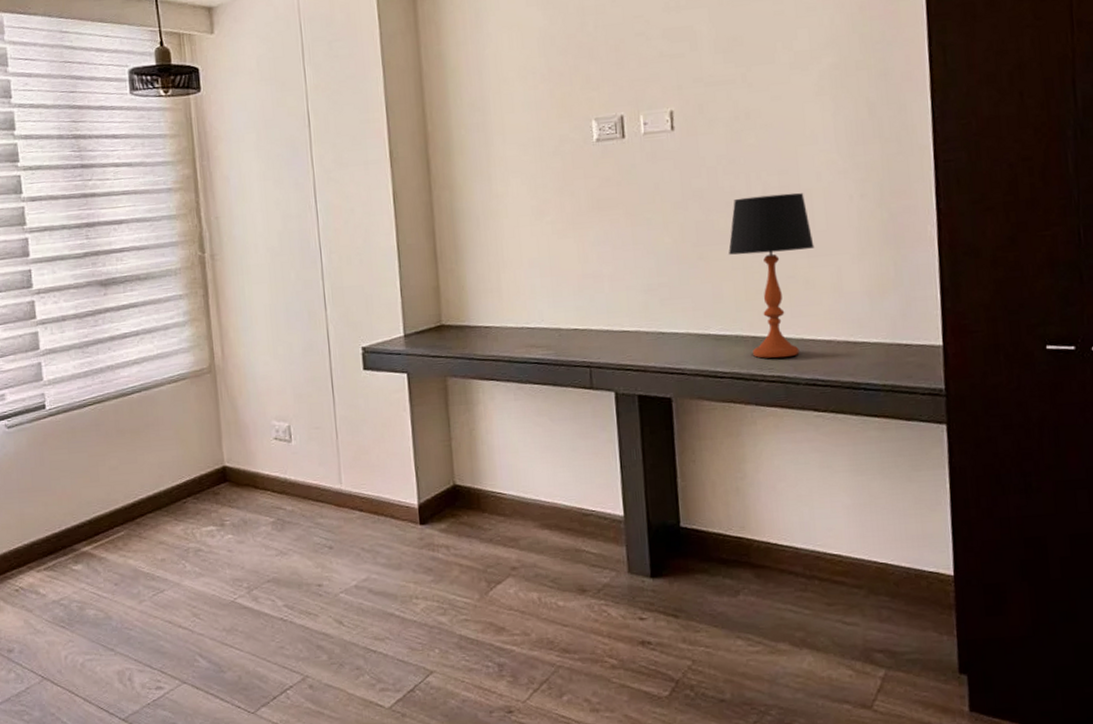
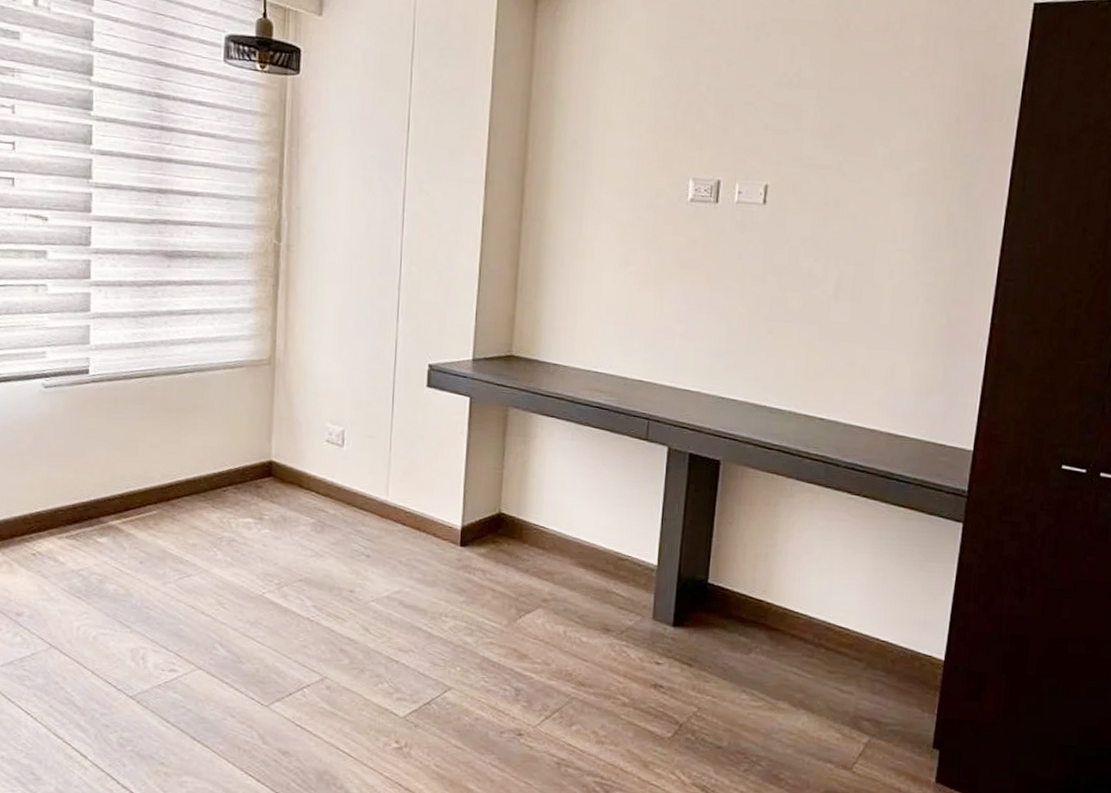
table lamp: present [728,192,815,359] -> none [797,281,876,440]

